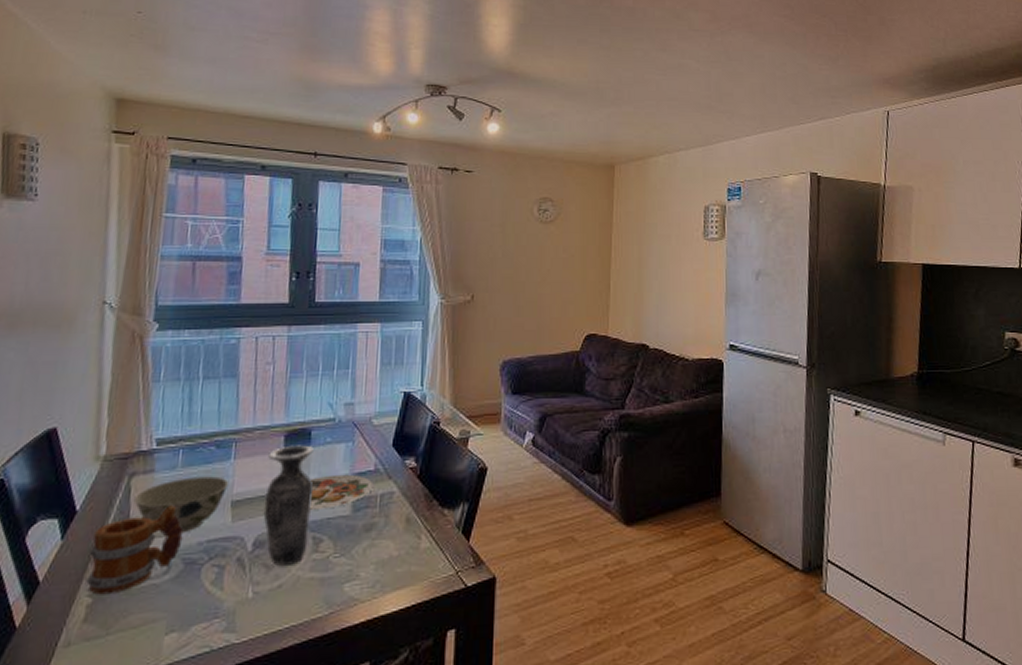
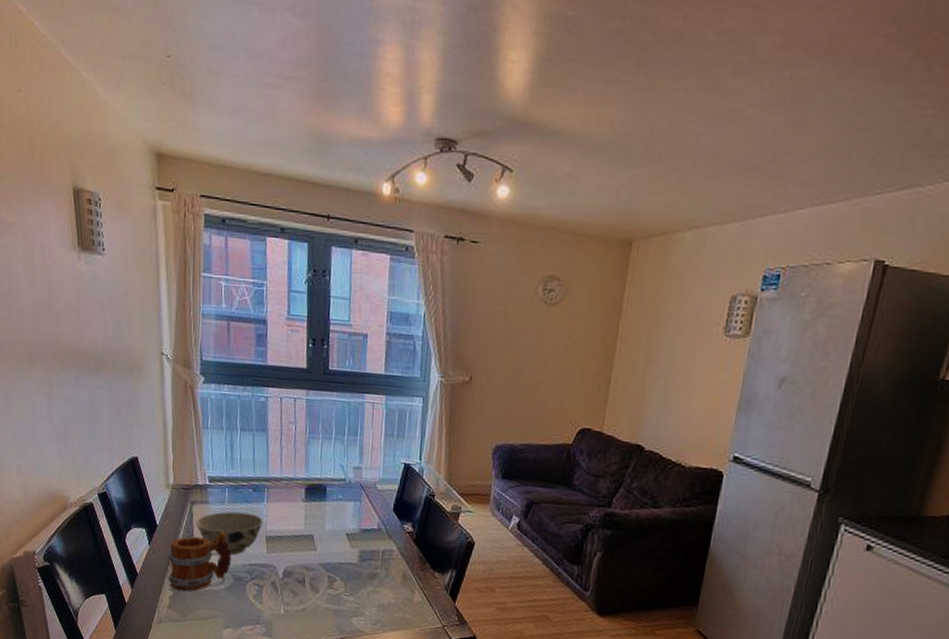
vase: present [263,445,314,567] -> none [290,497,329,596]
plate: present [309,474,374,510] -> none [325,527,377,555]

